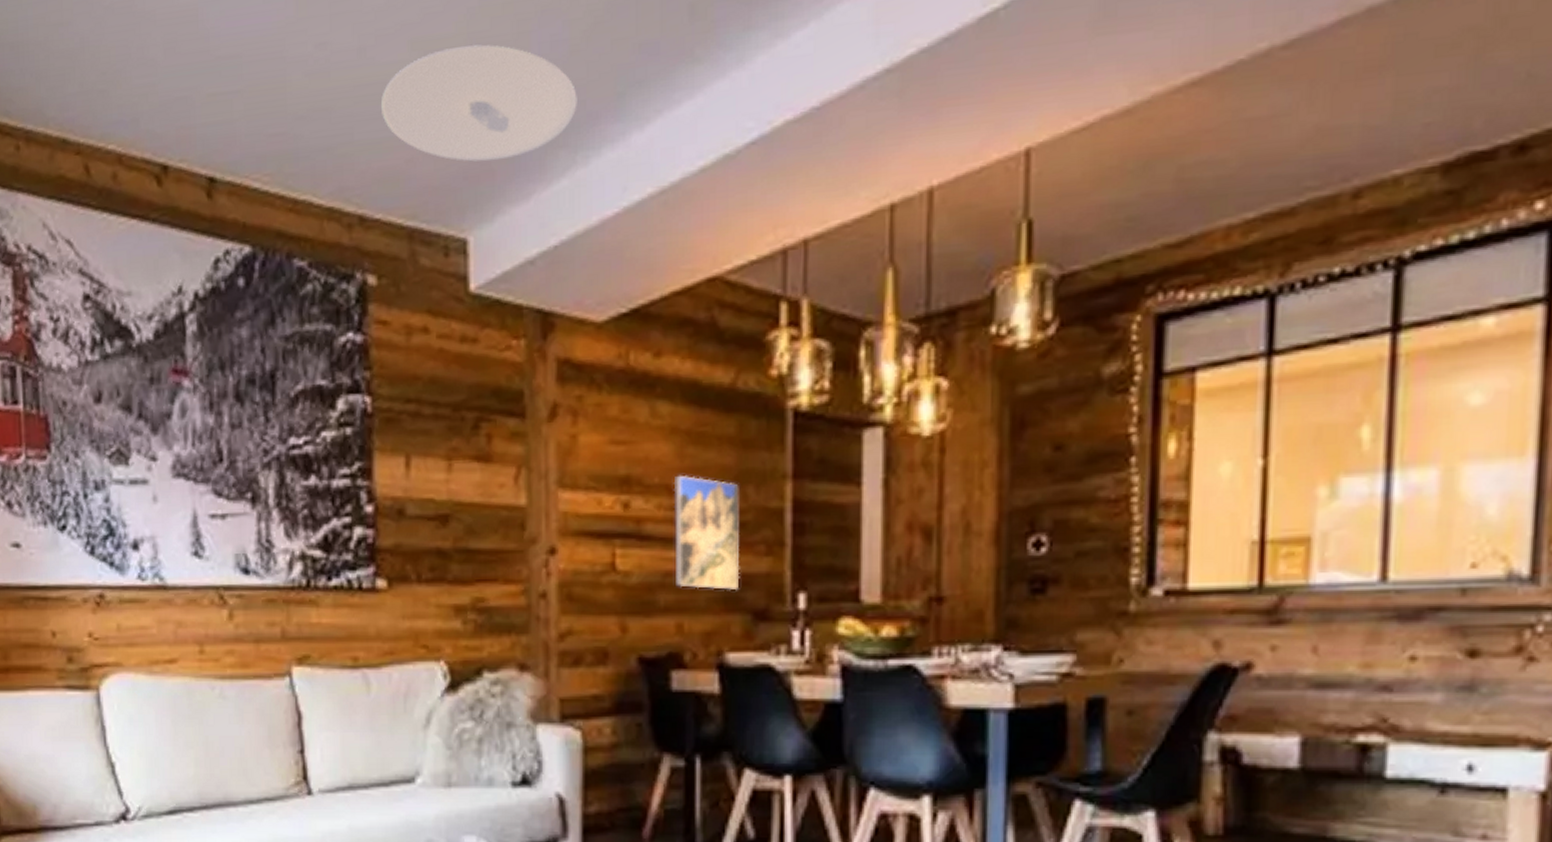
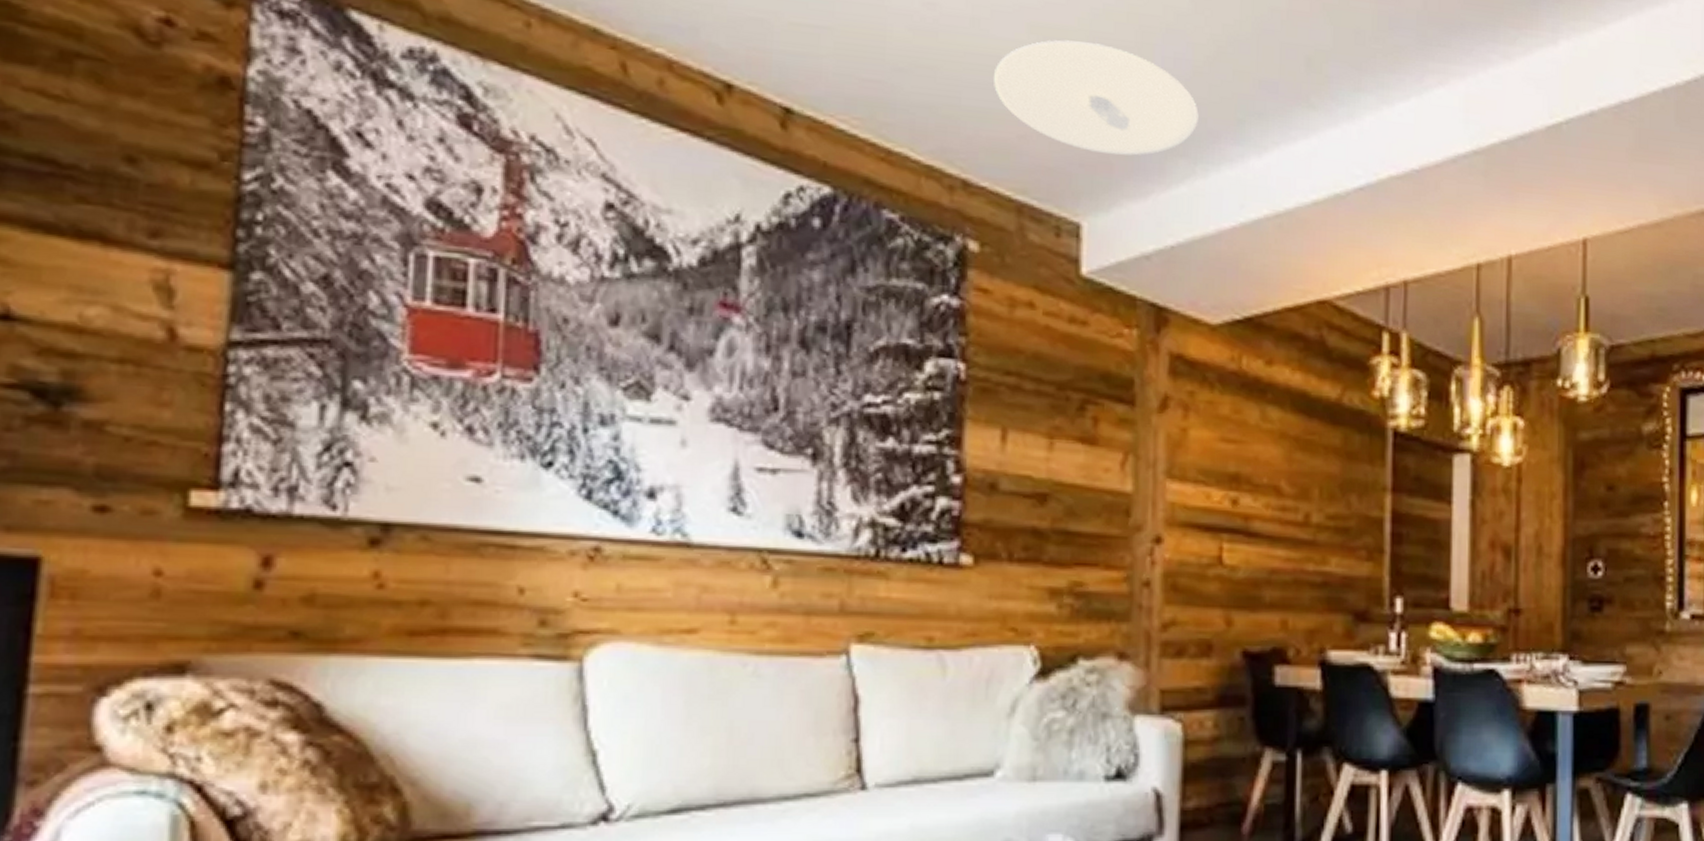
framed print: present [673,475,740,591] -> none [1280,477,1343,592]

